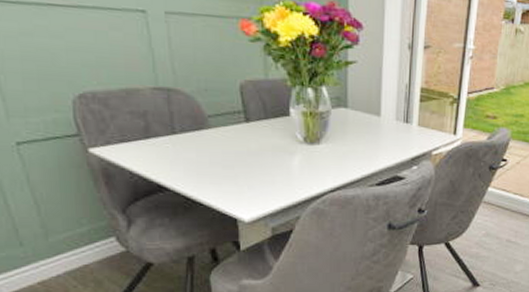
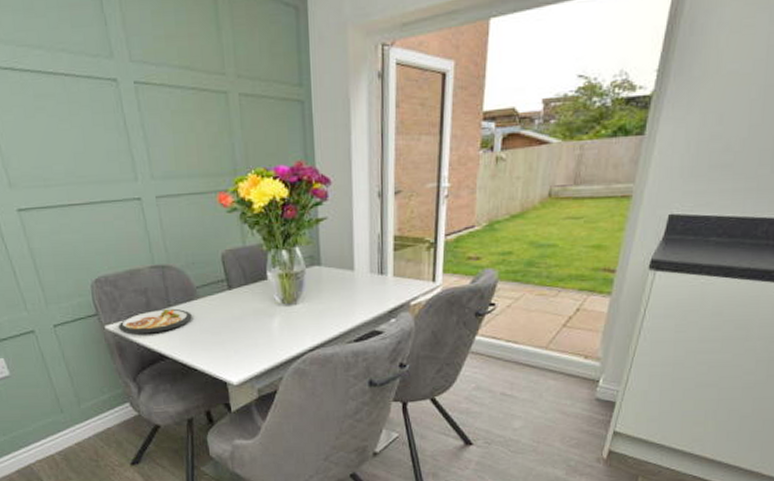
dish: none [106,135,201,162] -> present [118,308,192,335]

